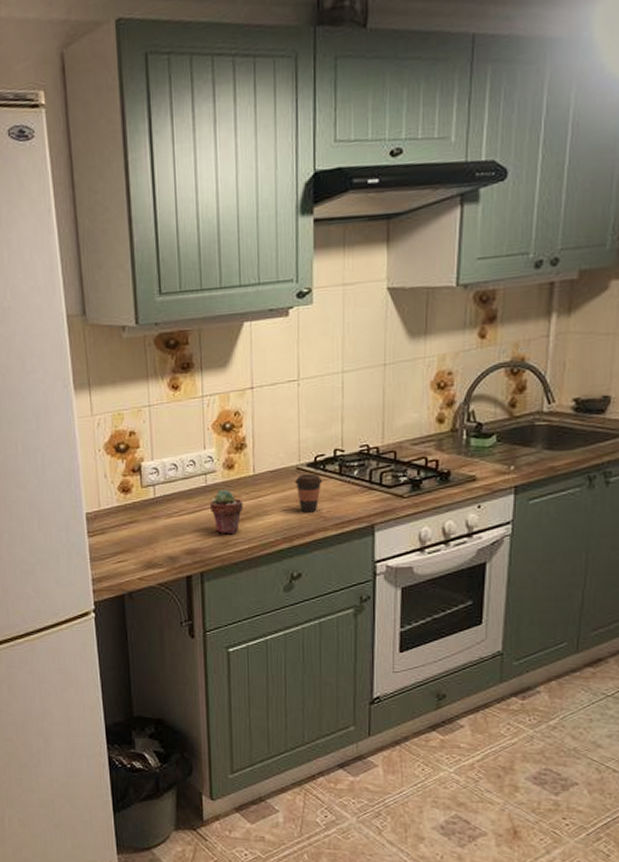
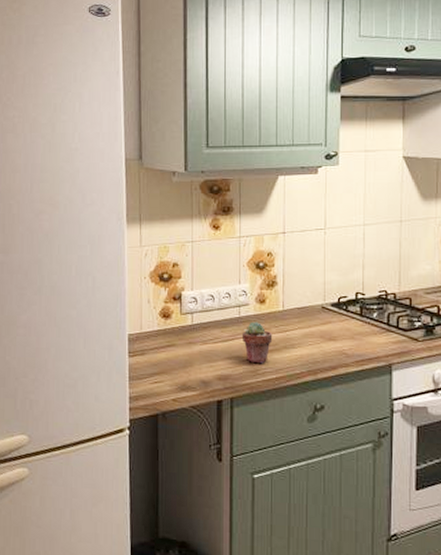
coffee cup: present [295,473,323,513] -> none [320,312,345,349]

